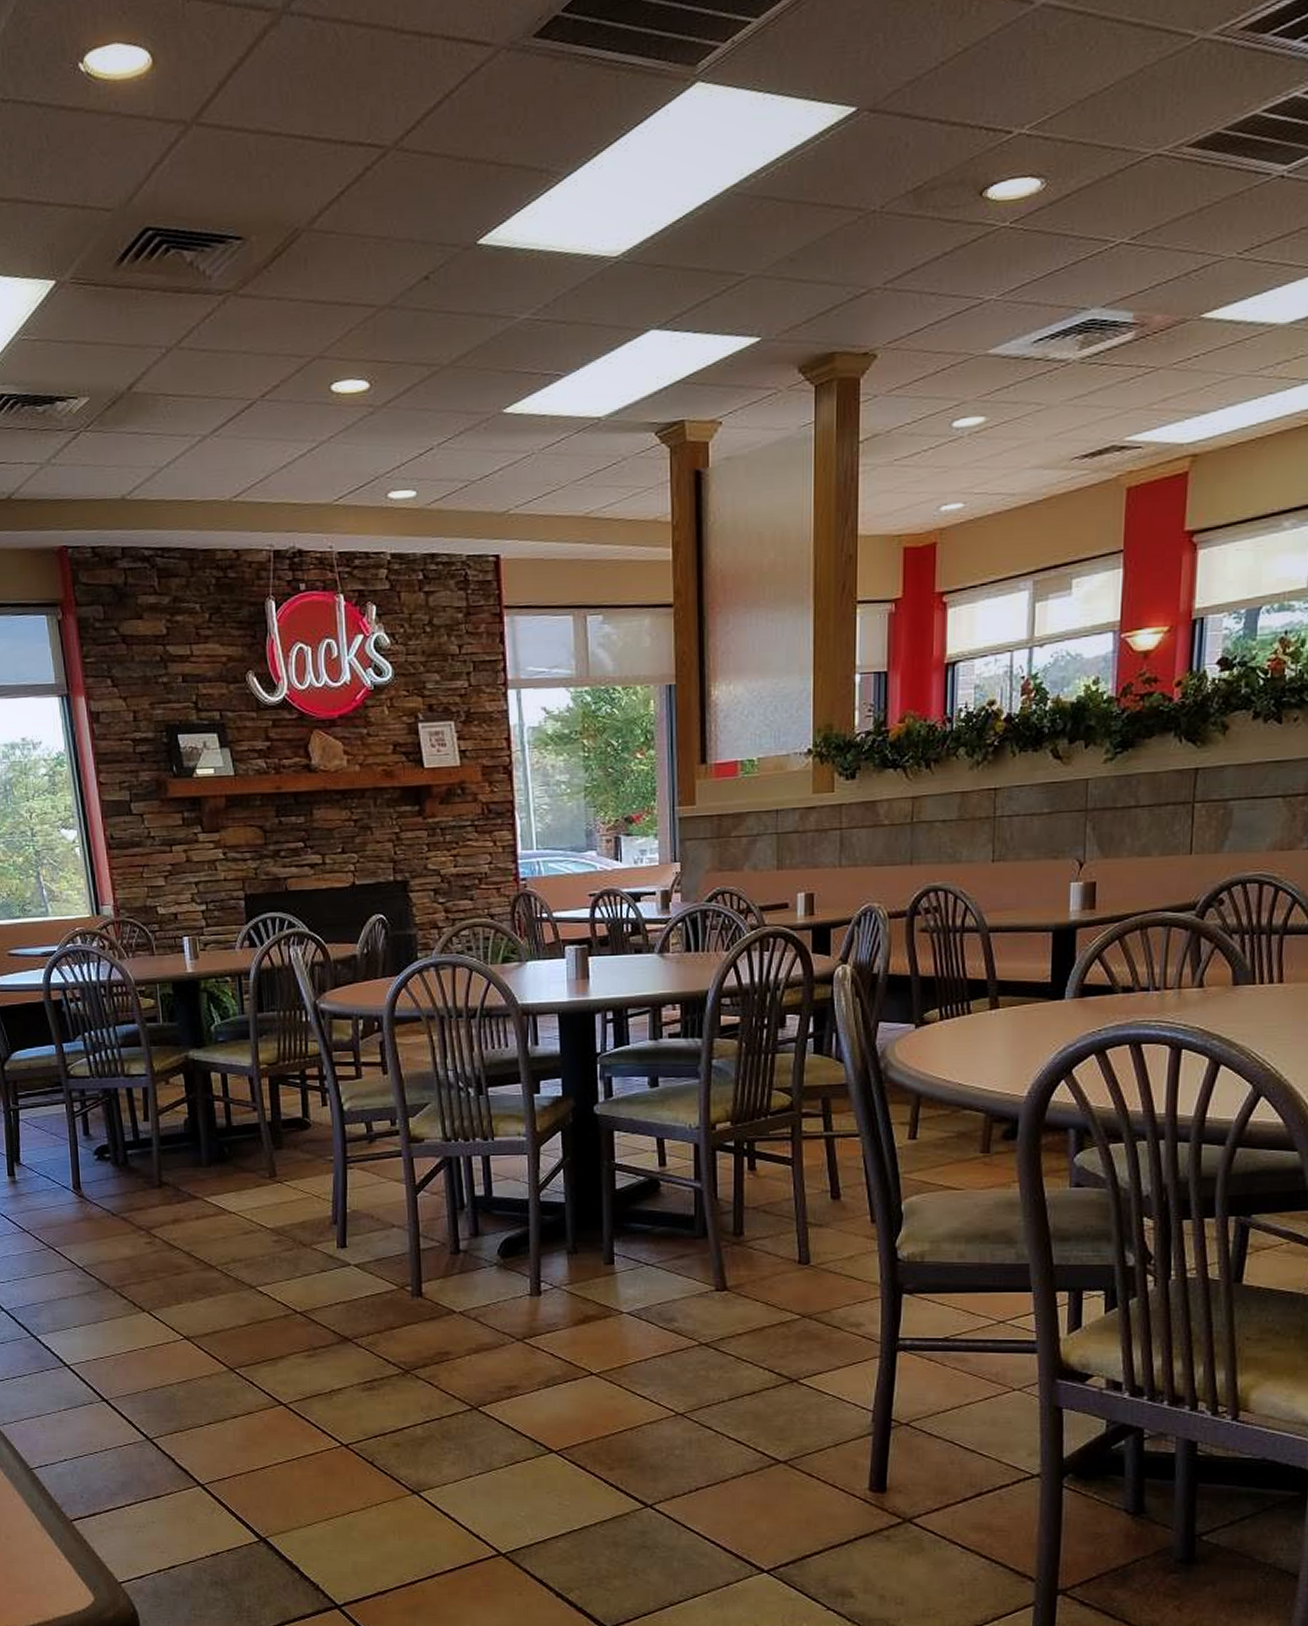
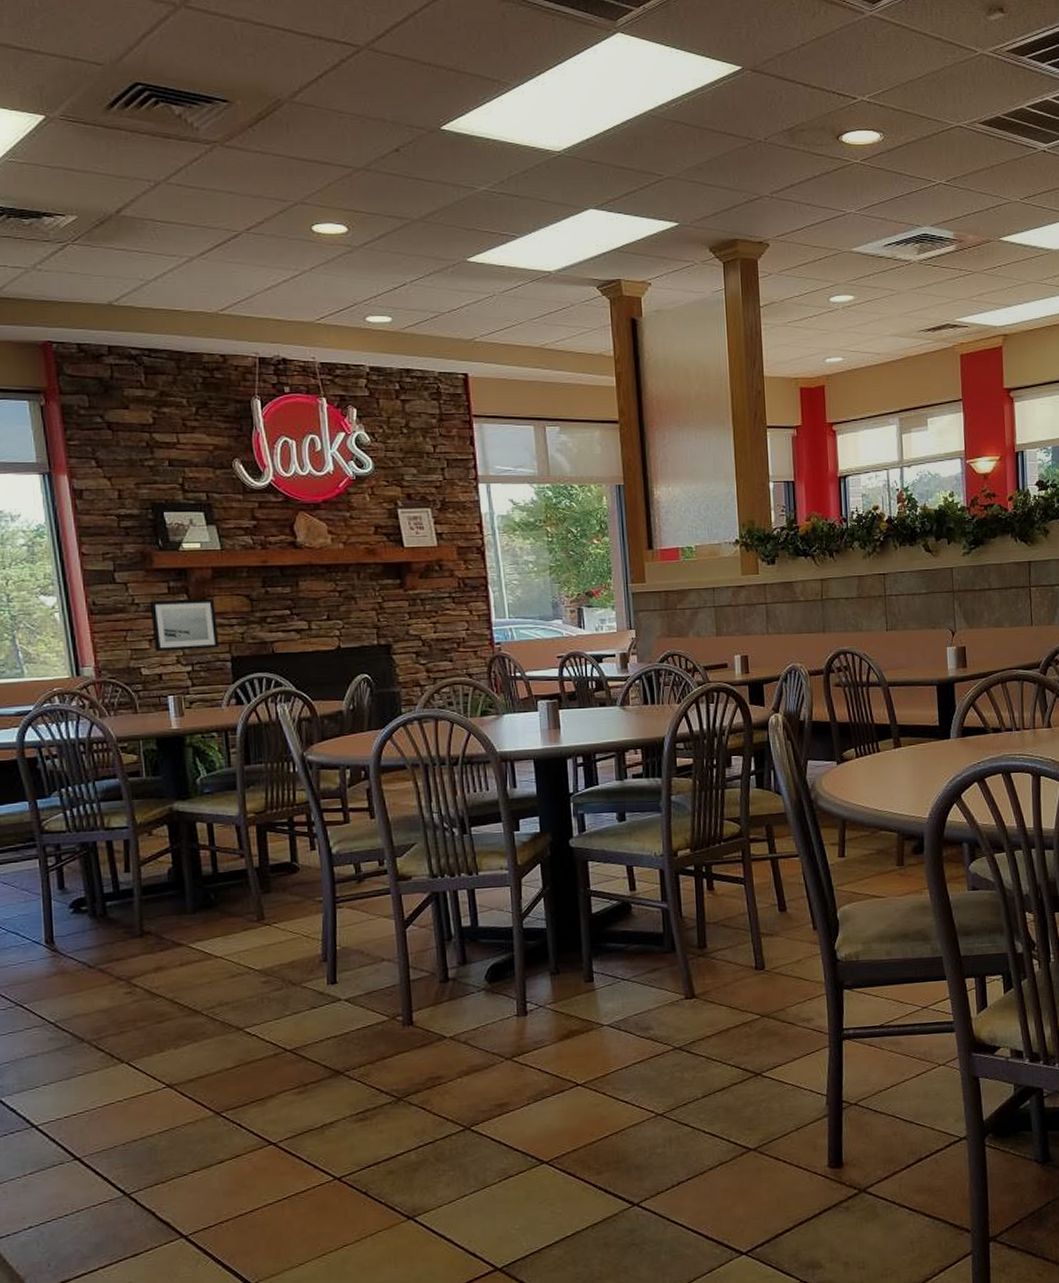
wall art: none [164,831,232,889] -> present [149,599,219,652]

